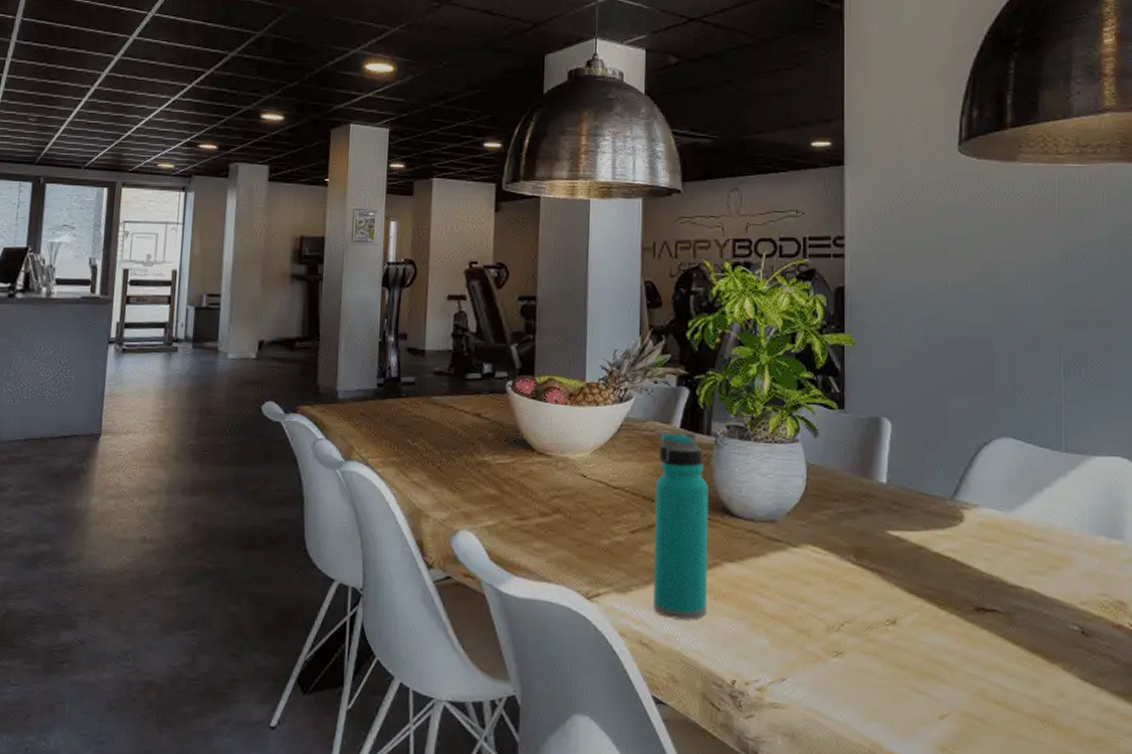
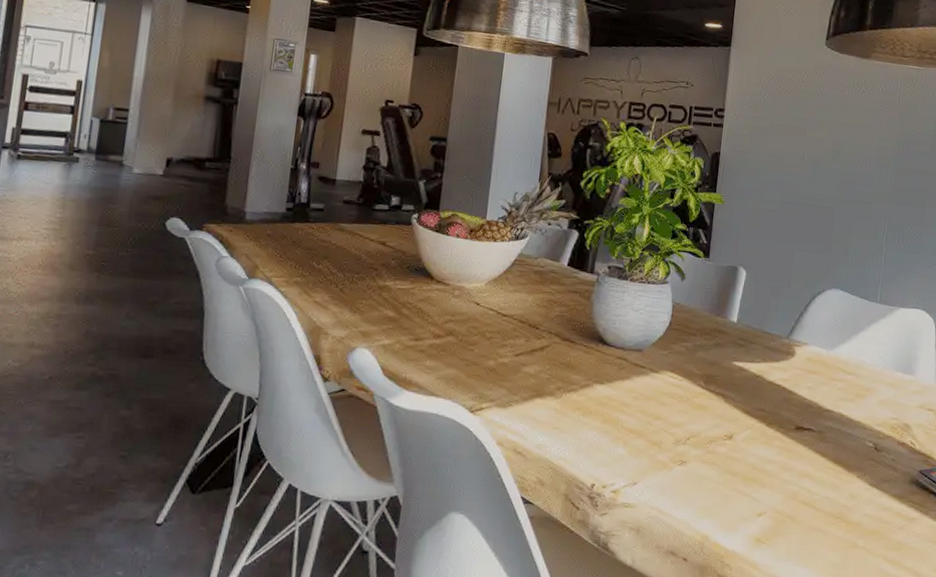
water bottle: present [653,432,709,620] -> none [529,269,588,433]

